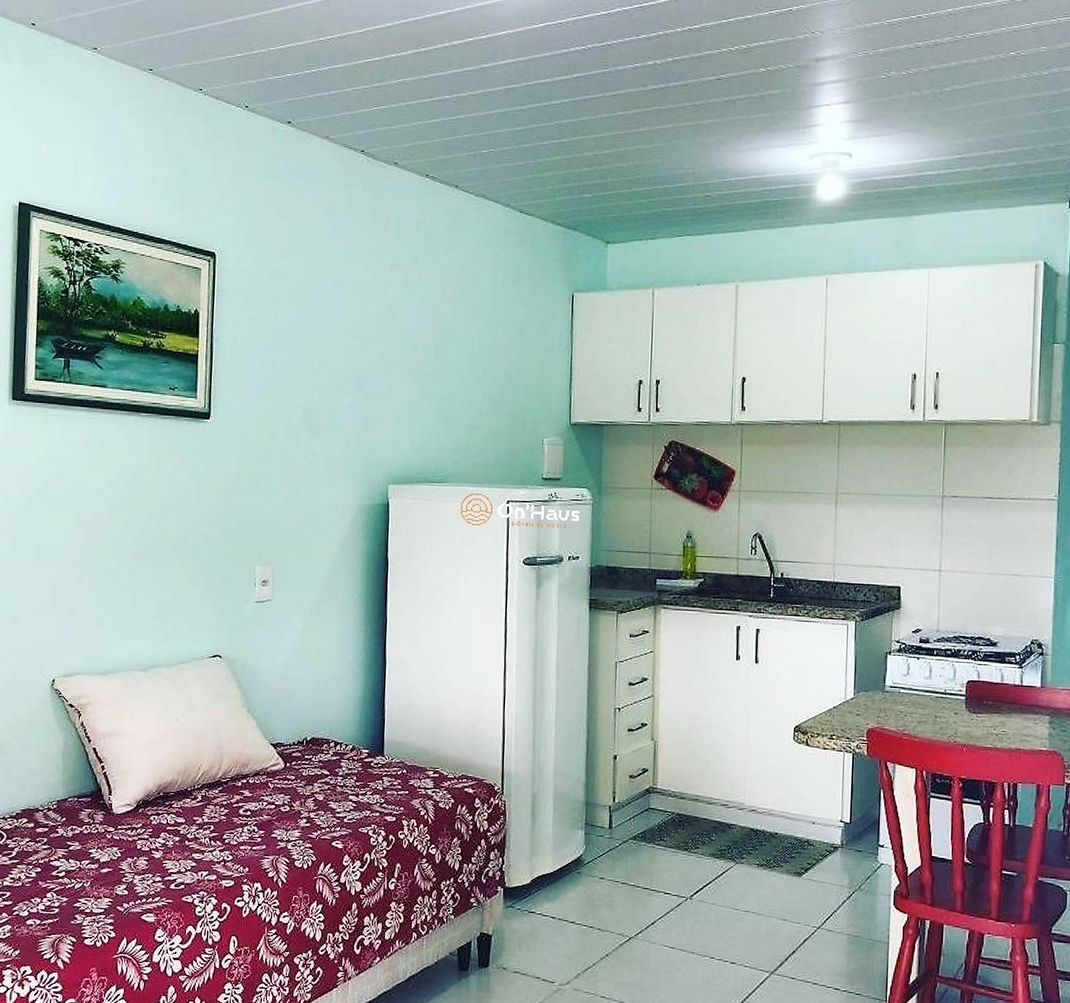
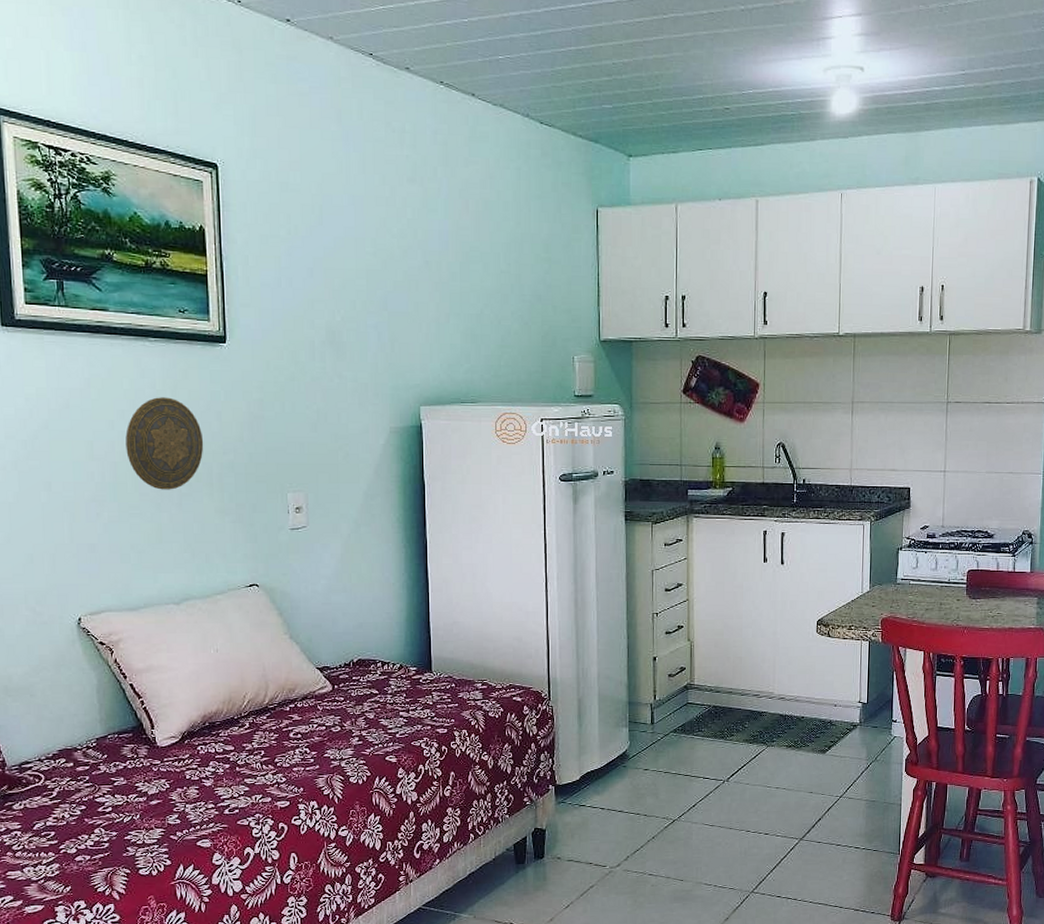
decorative plate: none [110,469,182,559] -> present [125,397,204,490]

